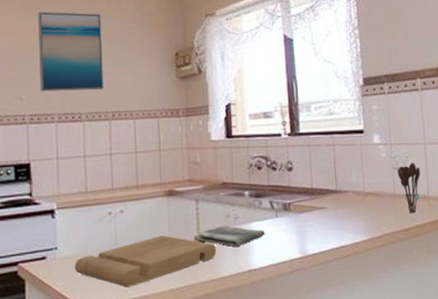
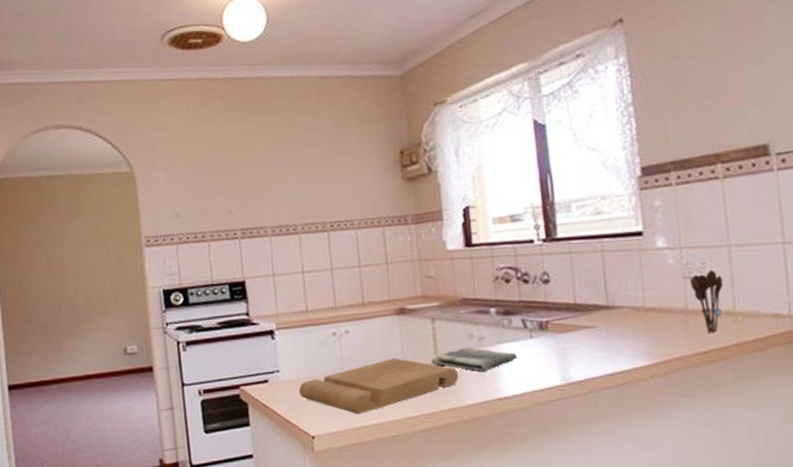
wall art: present [38,11,104,92] -> none [243,112,320,203]

